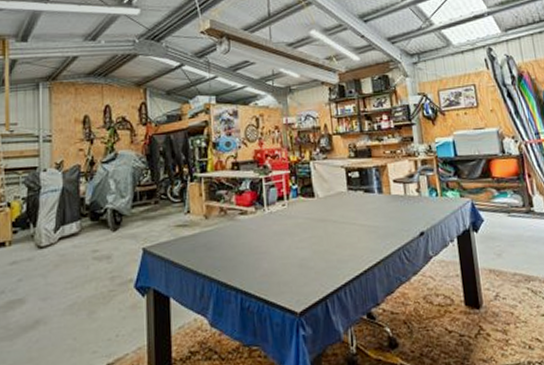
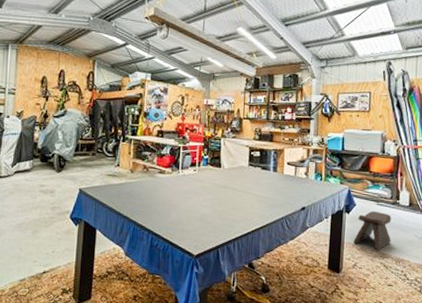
stool: none [488,224,534,274] -> present [354,210,392,251]

